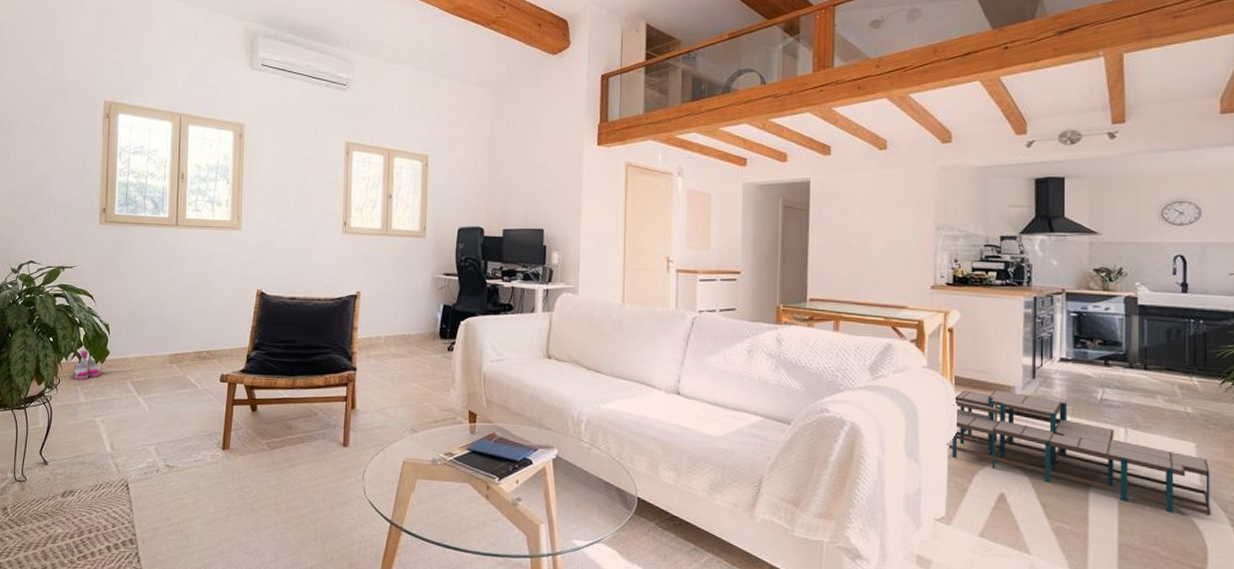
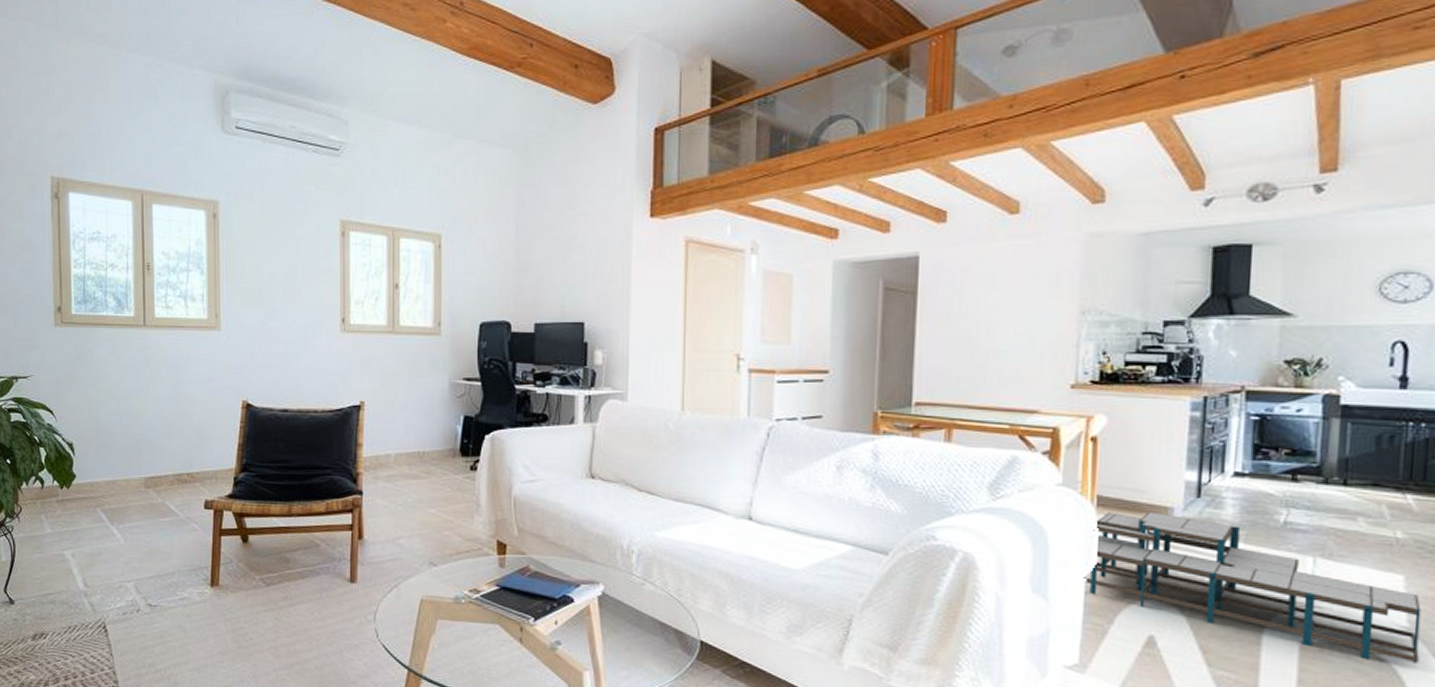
boots: present [72,351,103,381] -> none [35,474,69,509]

